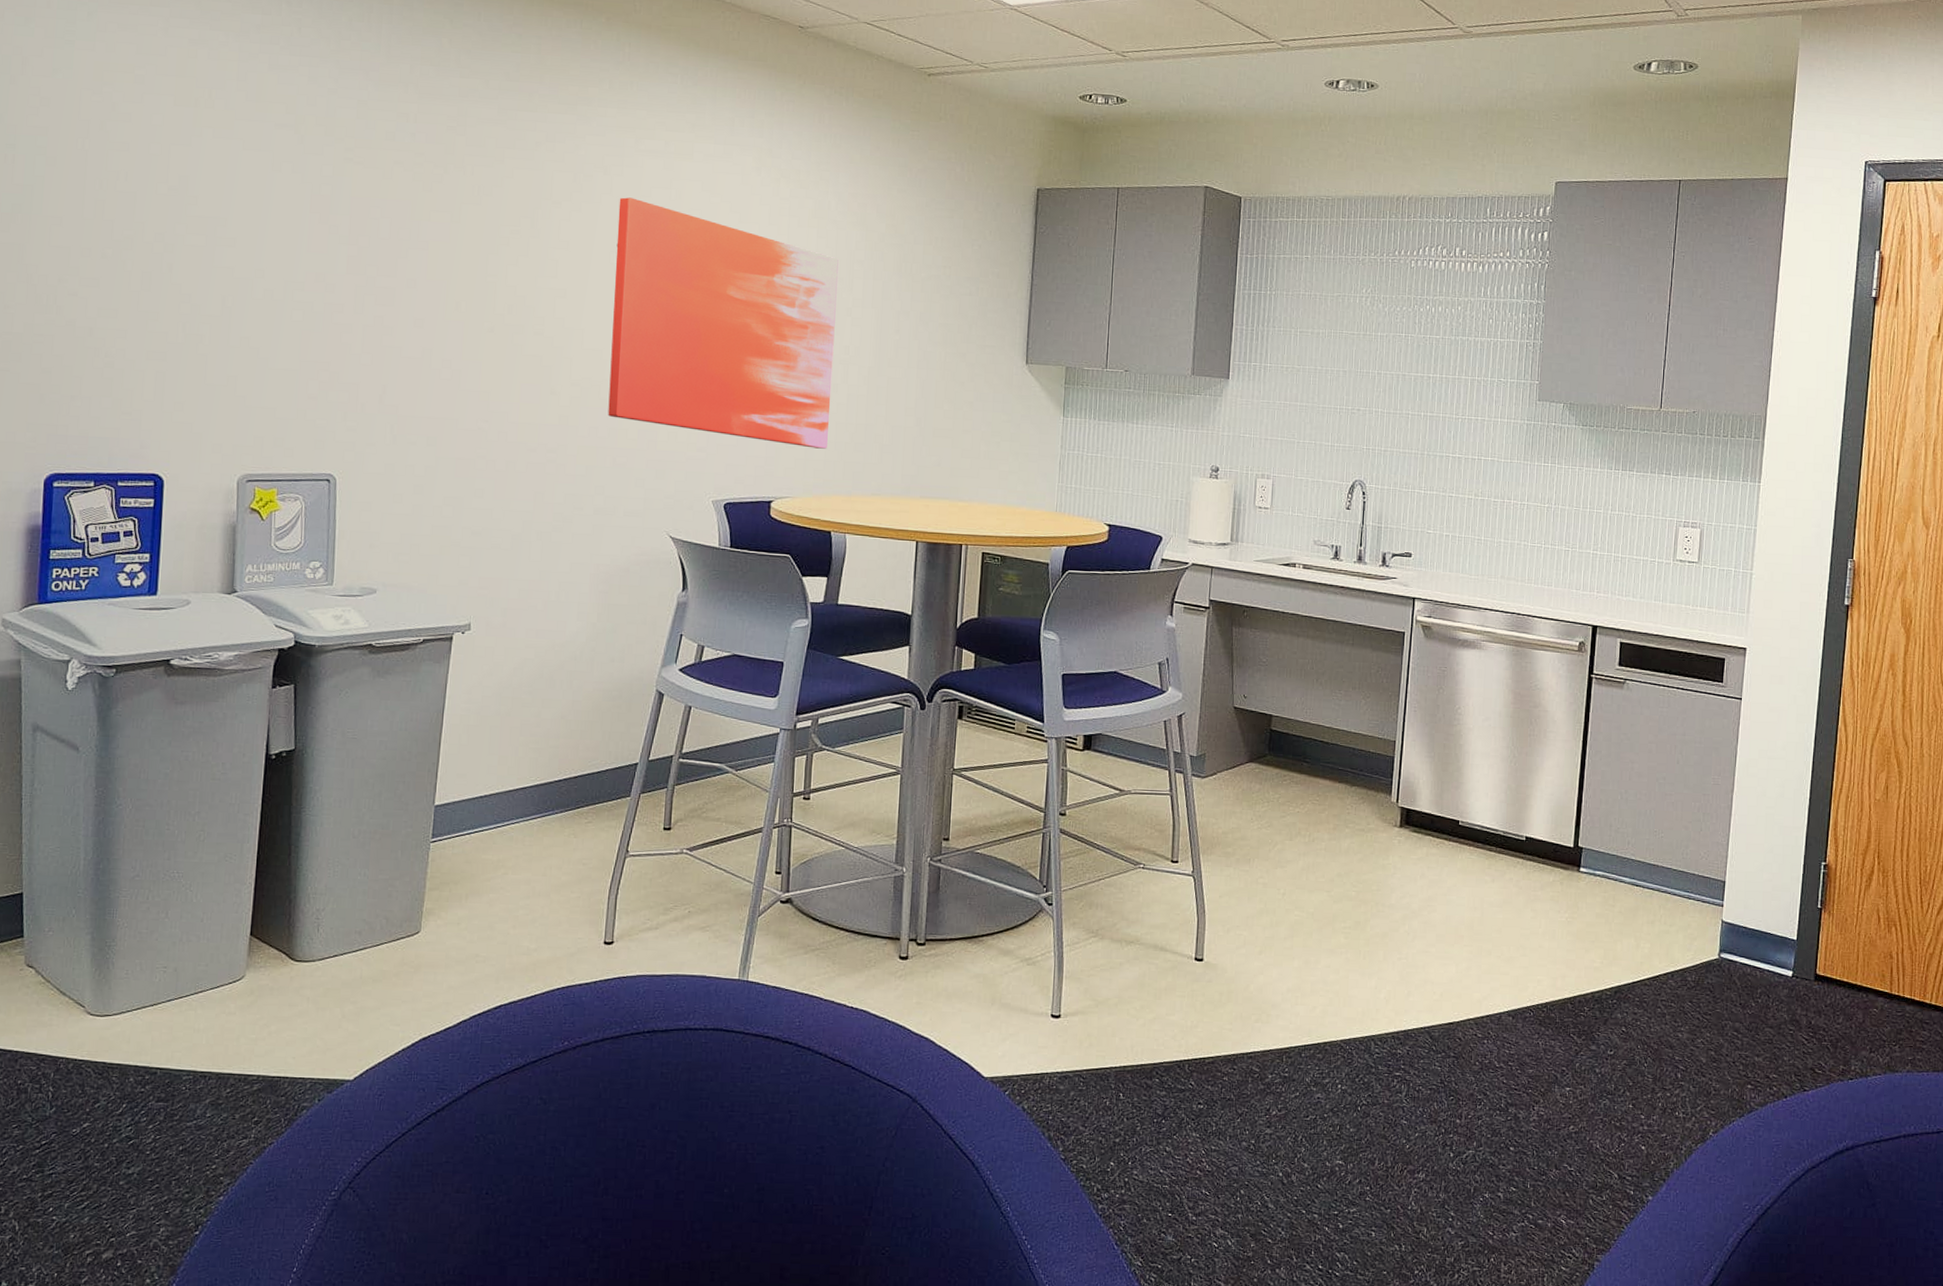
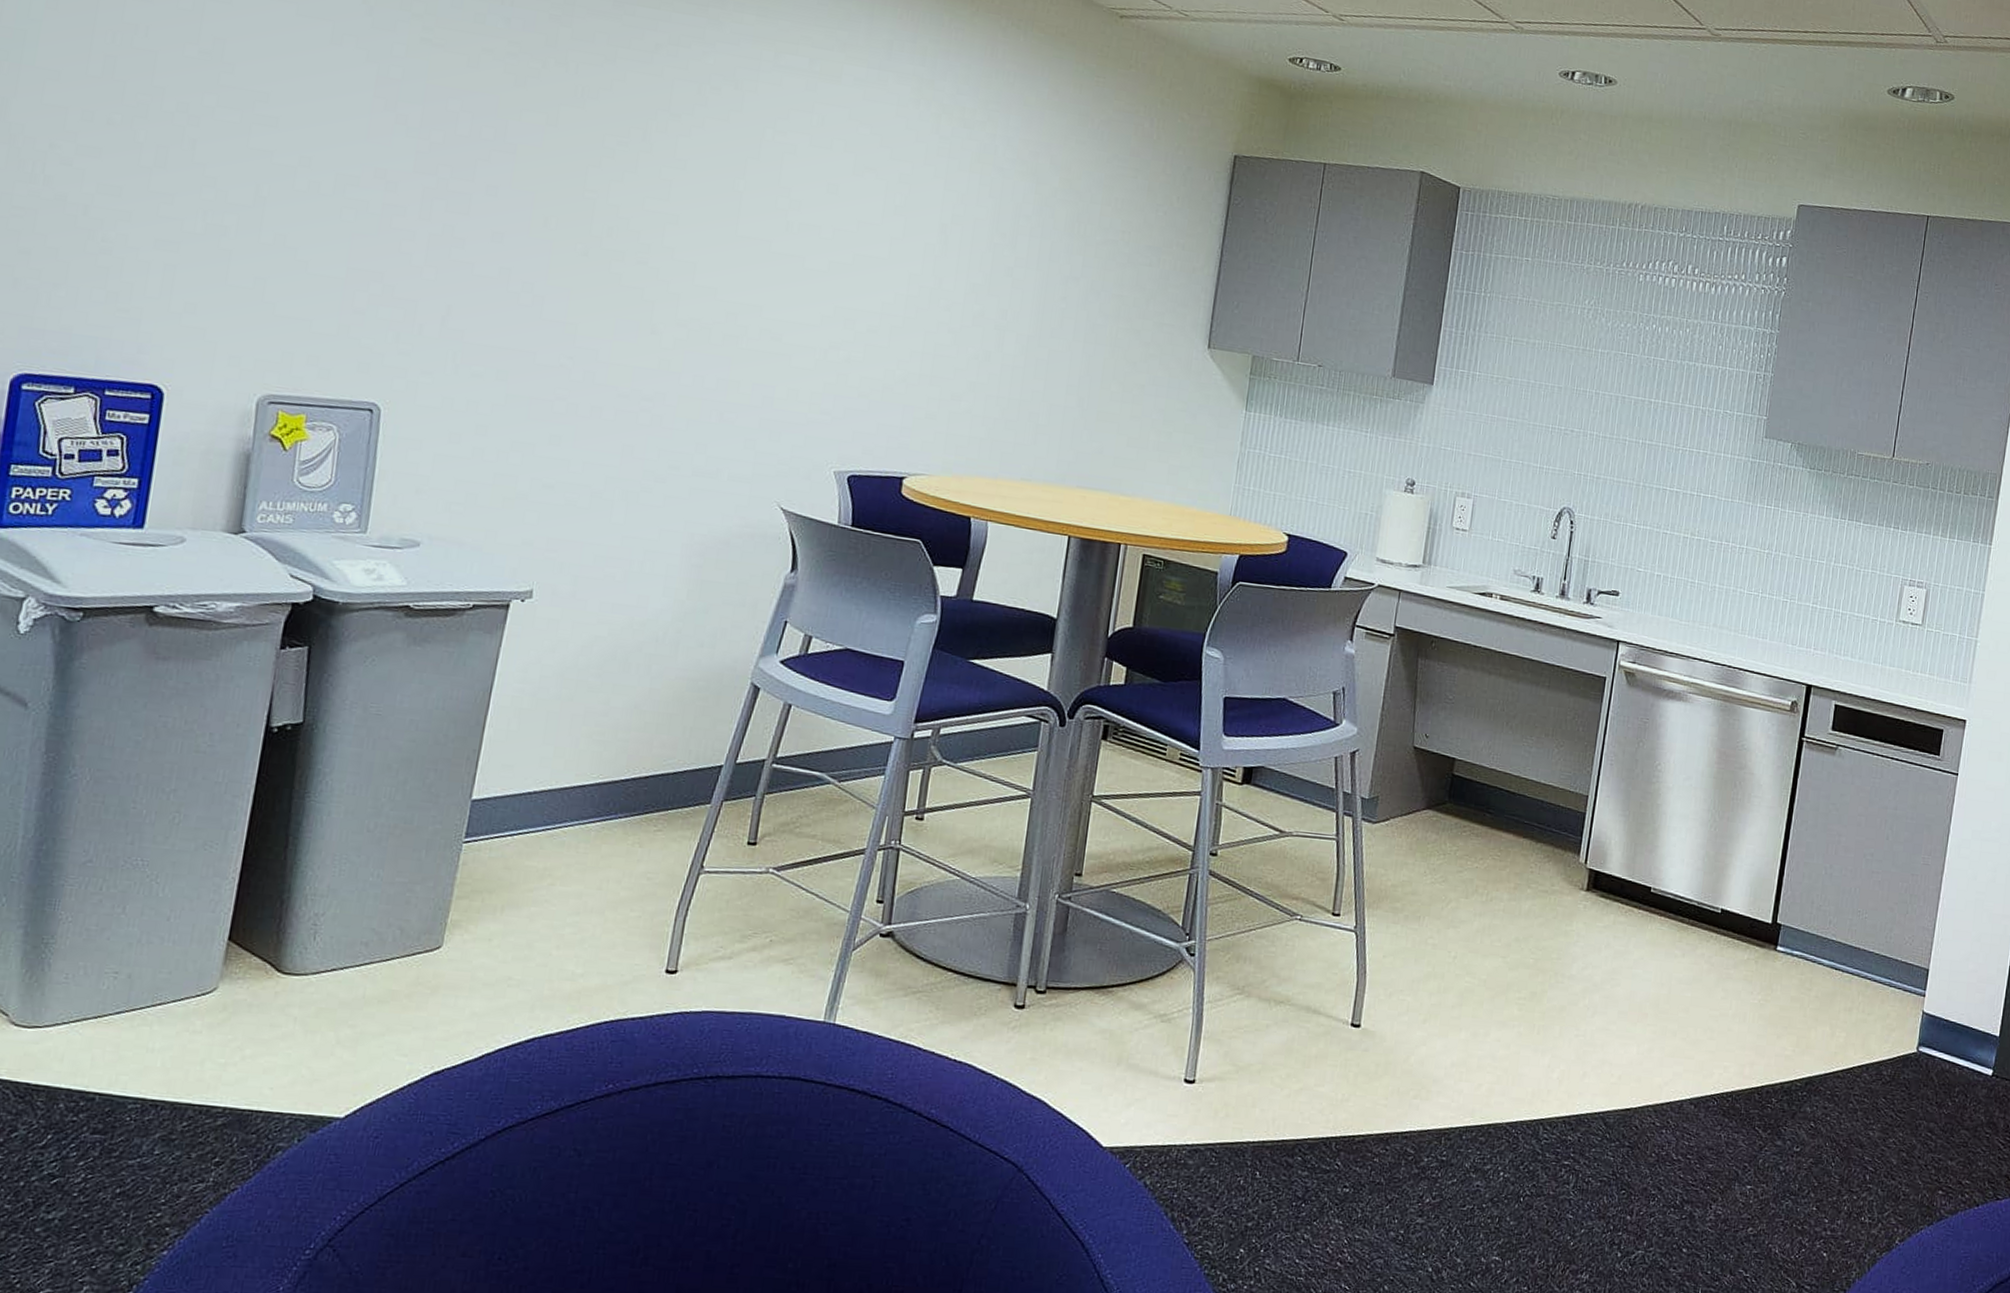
wall art: present [608,197,840,449] -> none [717,117,1003,424]

